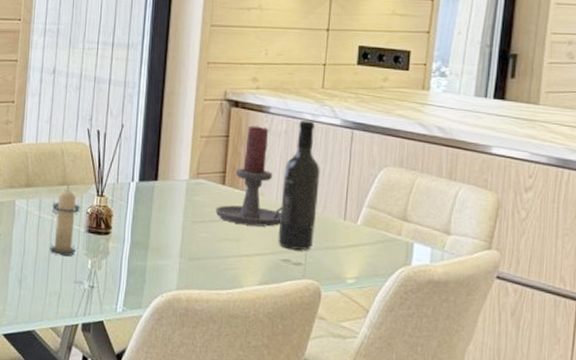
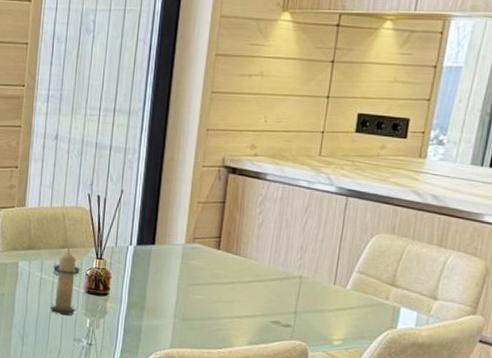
candle holder: present [215,125,282,227] -> none [209,192,274,290]
wine bottle: present [278,121,320,250] -> none [269,188,313,313]

